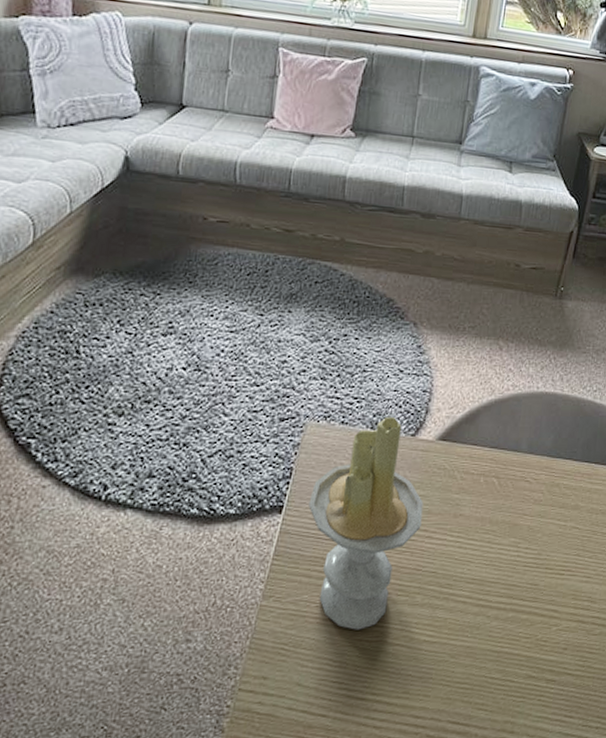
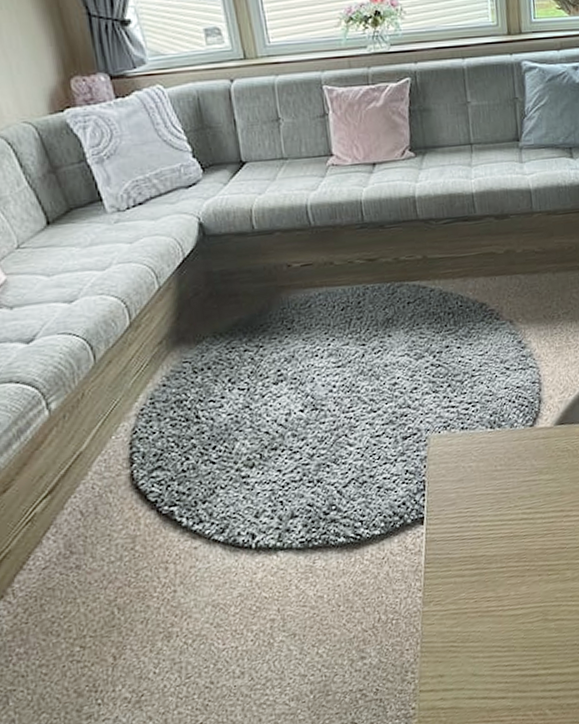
candle: present [308,416,424,630] -> none [447,412,557,615]

